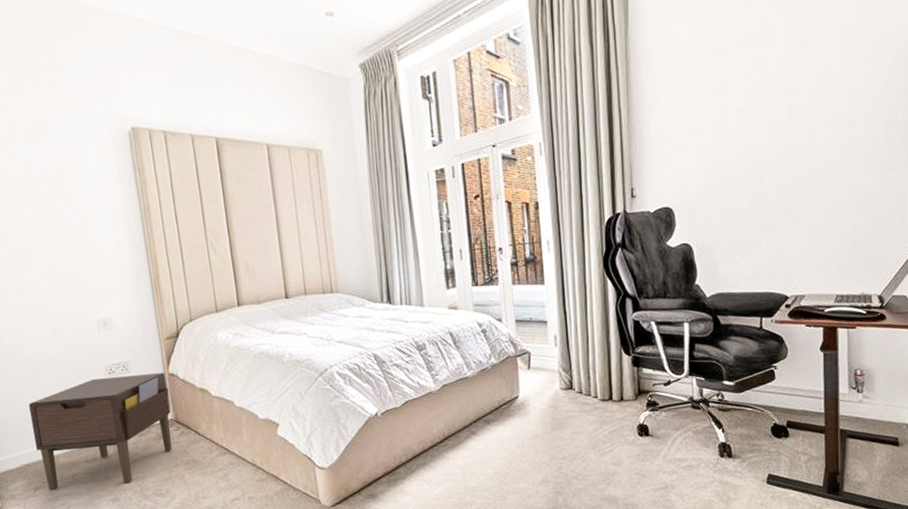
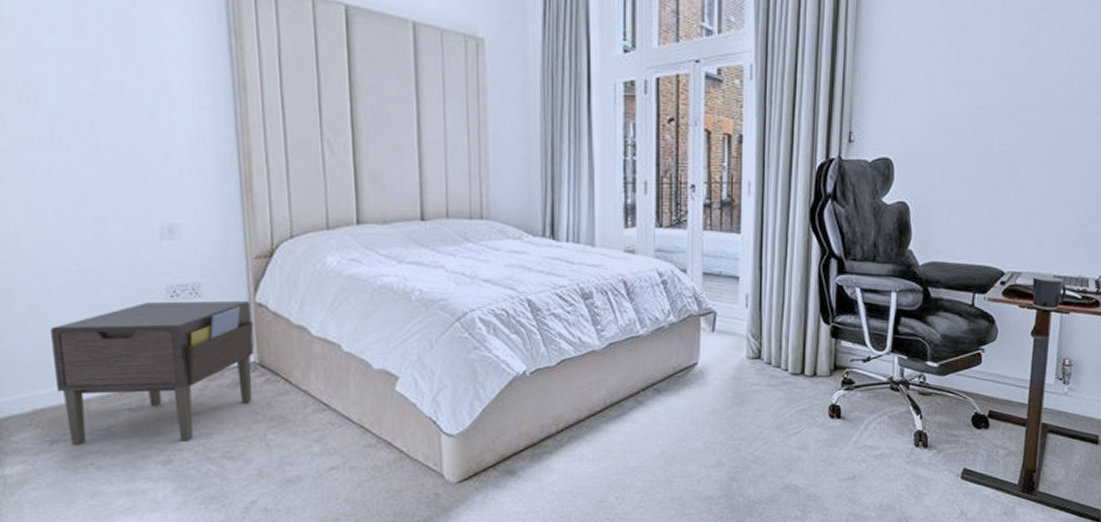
mug: none [816,296,850,327] -> present [1032,275,1067,310]

